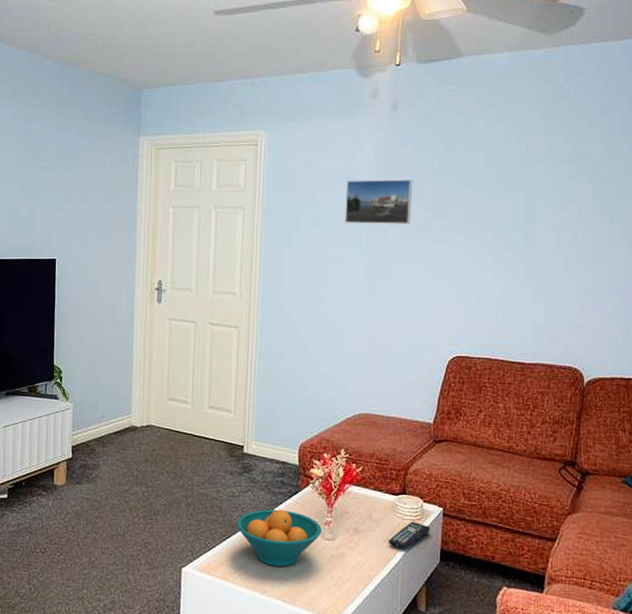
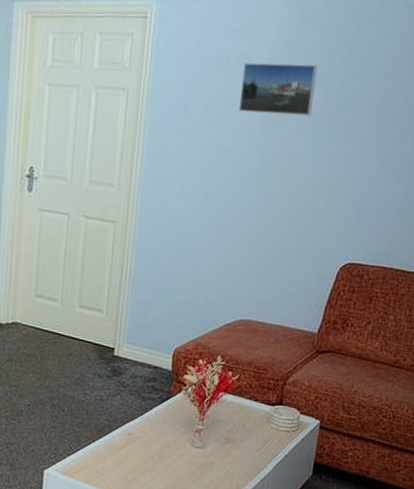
fruit bowl: present [237,509,322,567] -> none [103,414,193,473]
remote control: present [389,522,430,549] -> none [261,433,305,460]

